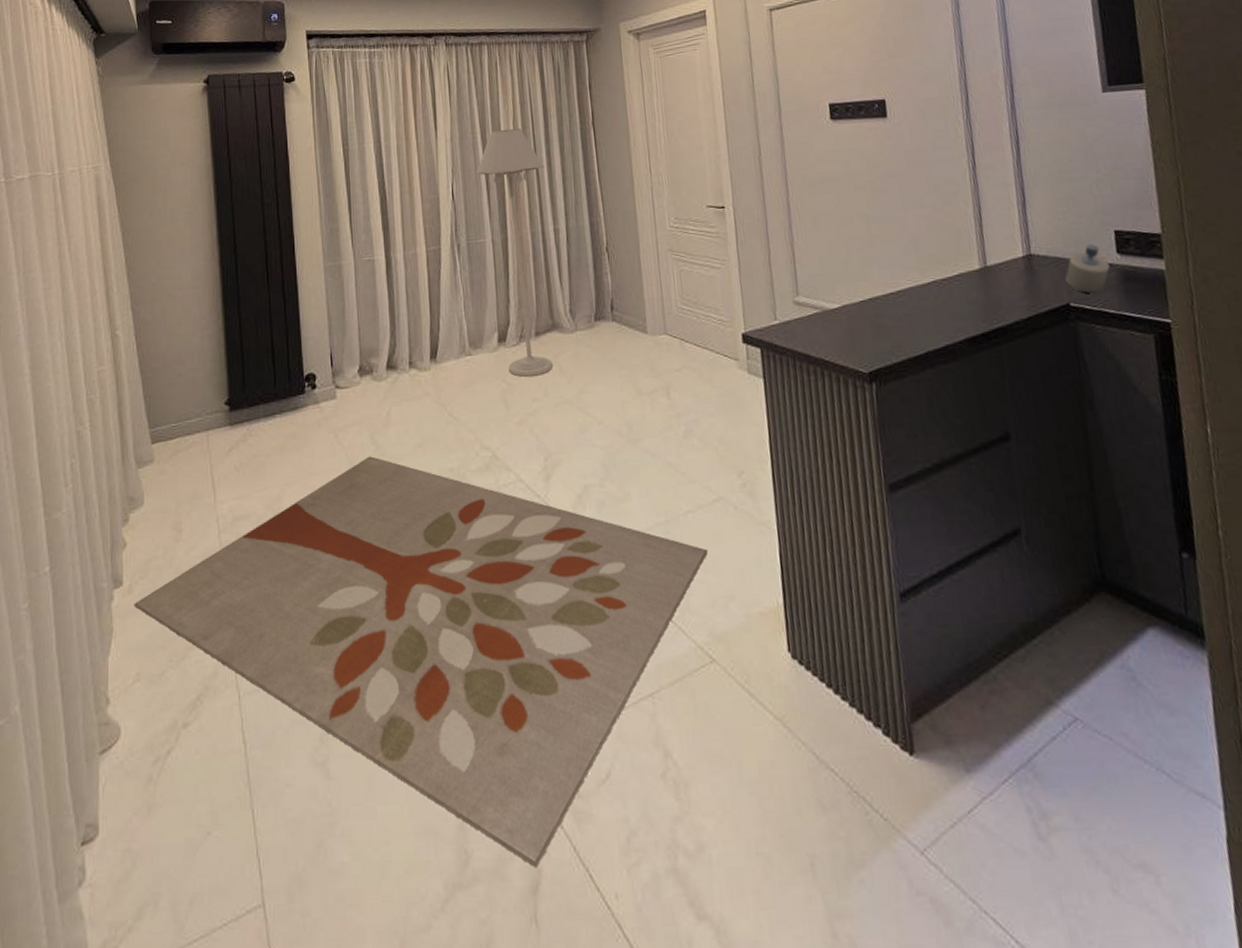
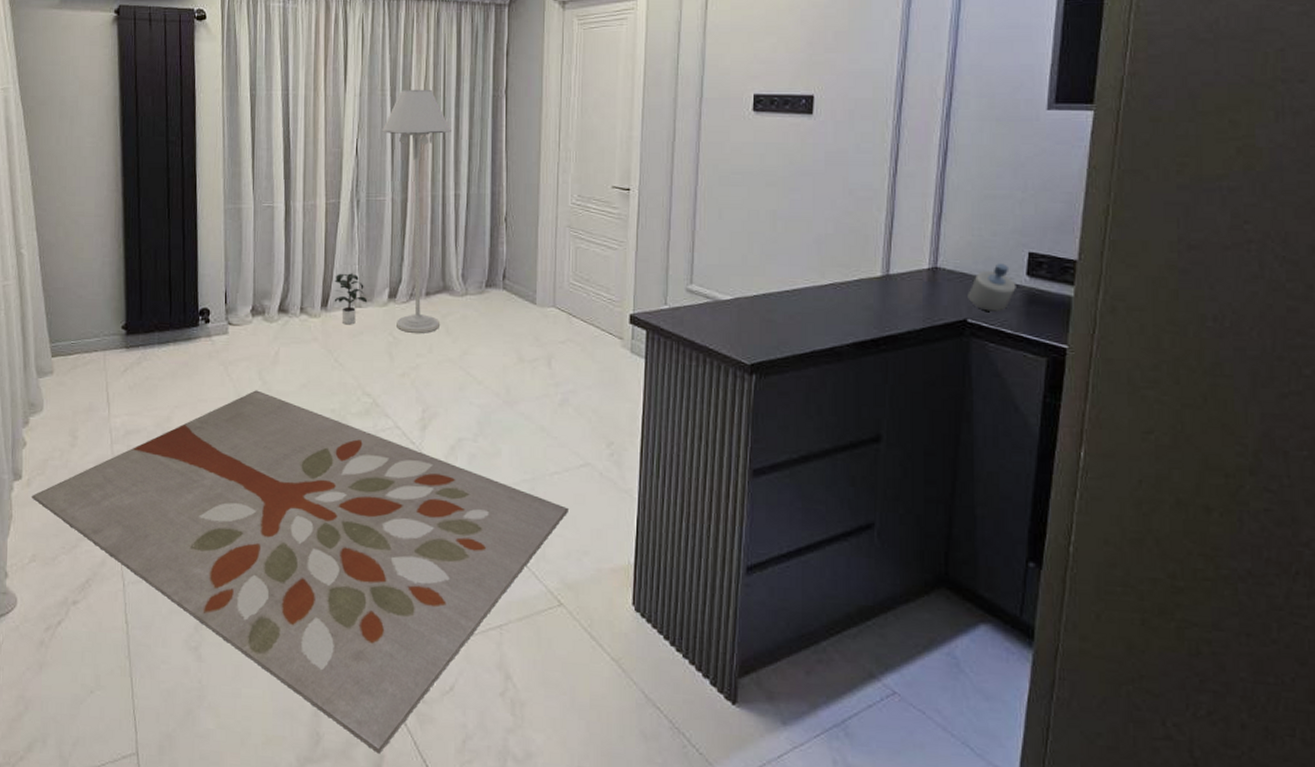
potted plant: none [441,320,477,376] -> present [334,273,368,325]

